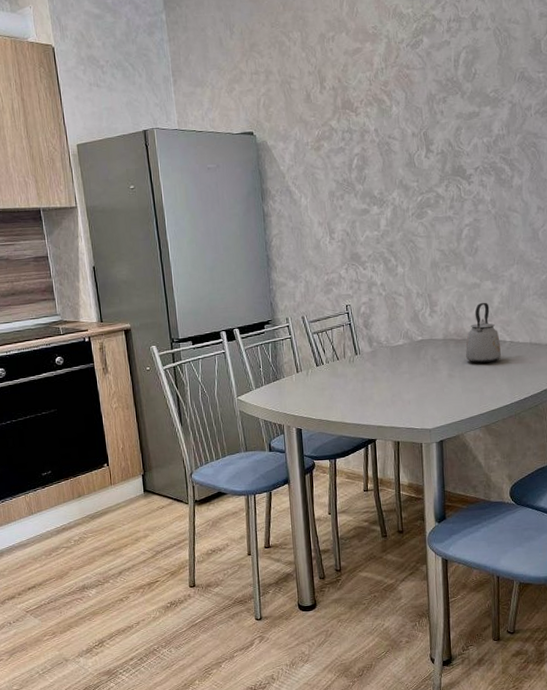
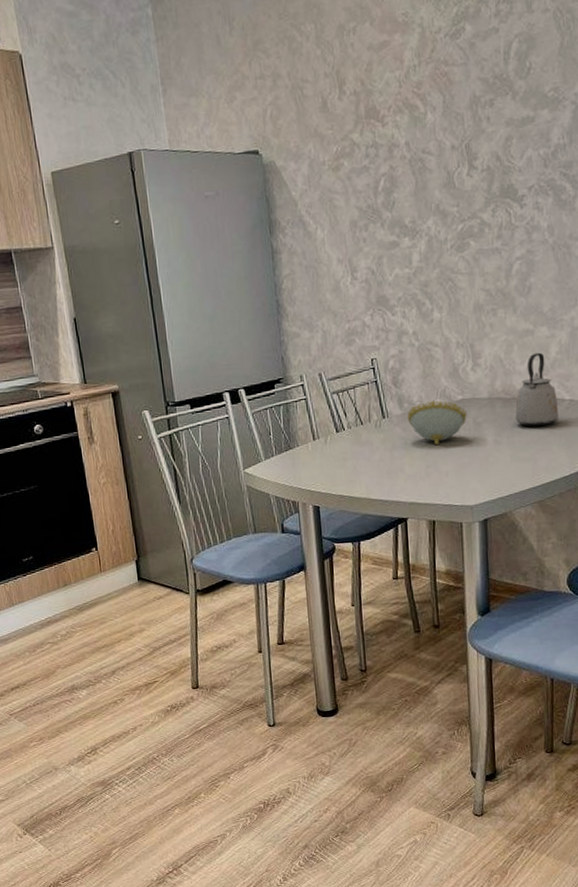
decorative bowl: none [375,340,426,377] -> present [407,400,467,444]

